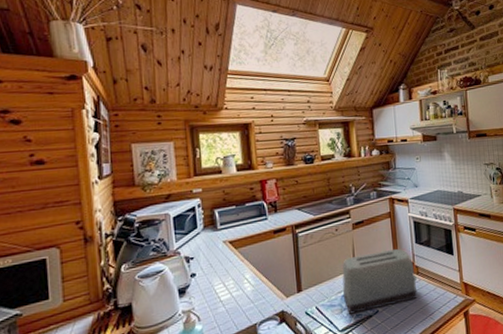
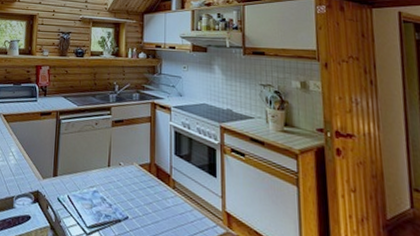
toaster: present [342,249,418,314] -> none [95,153,172,216]

